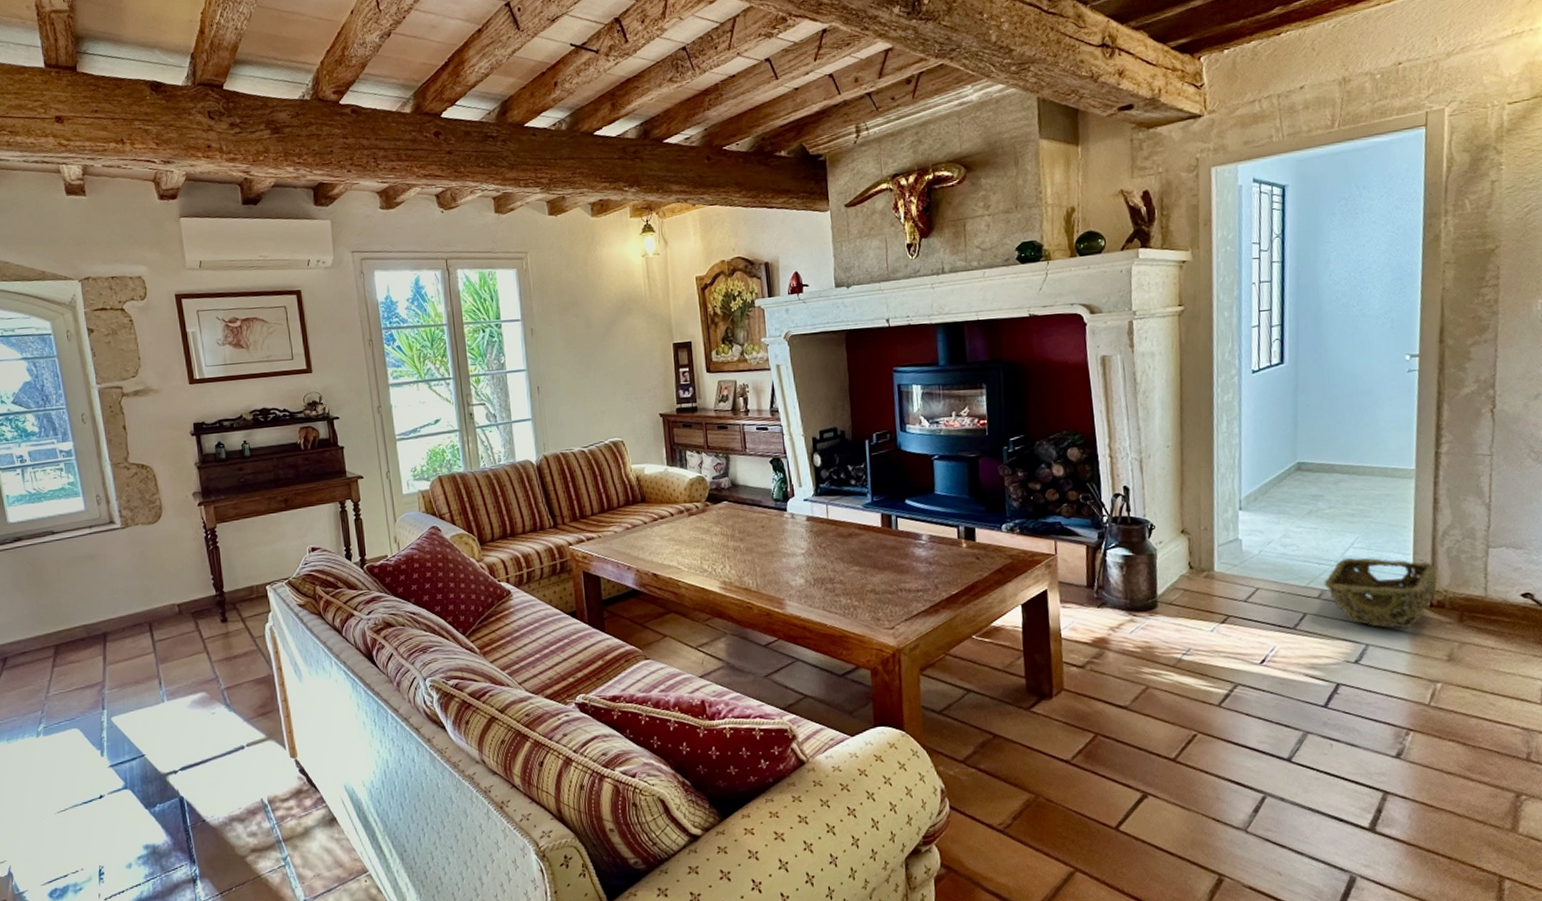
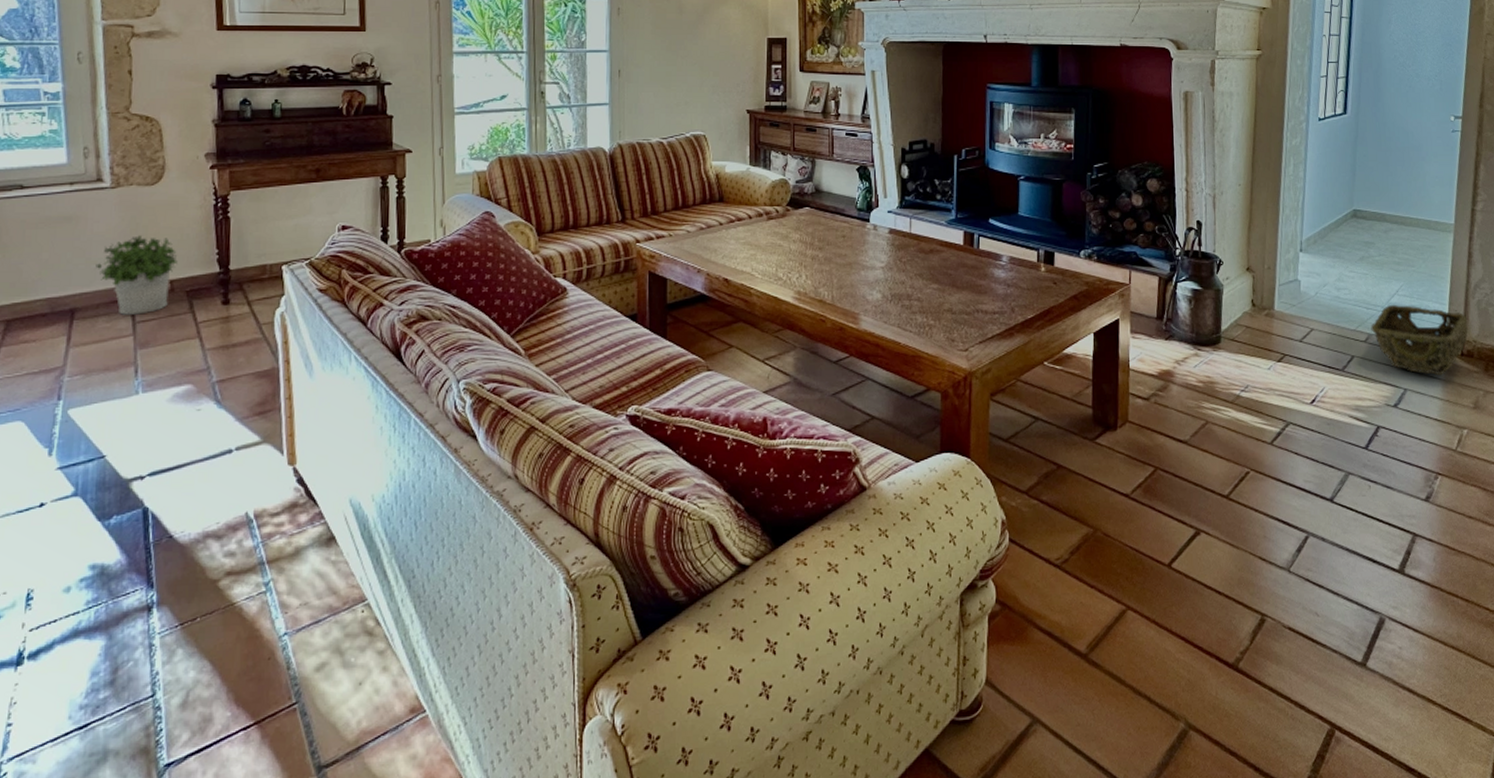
potted plant: none [118,567,182,636] -> present [95,235,178,315]

